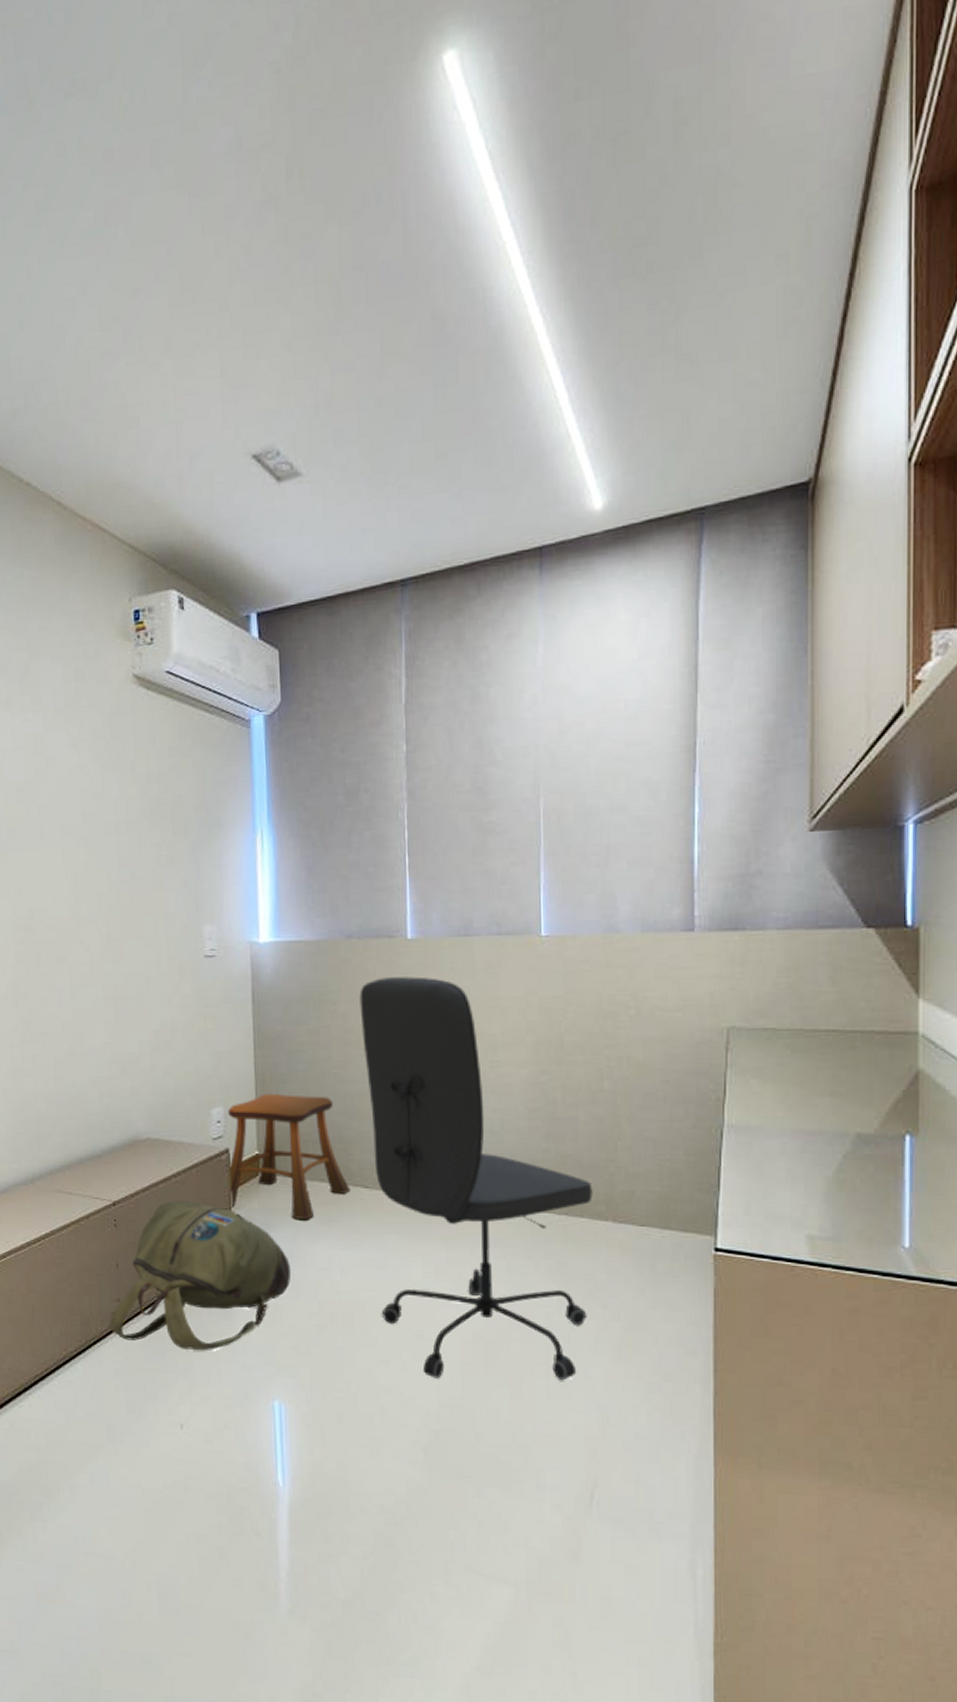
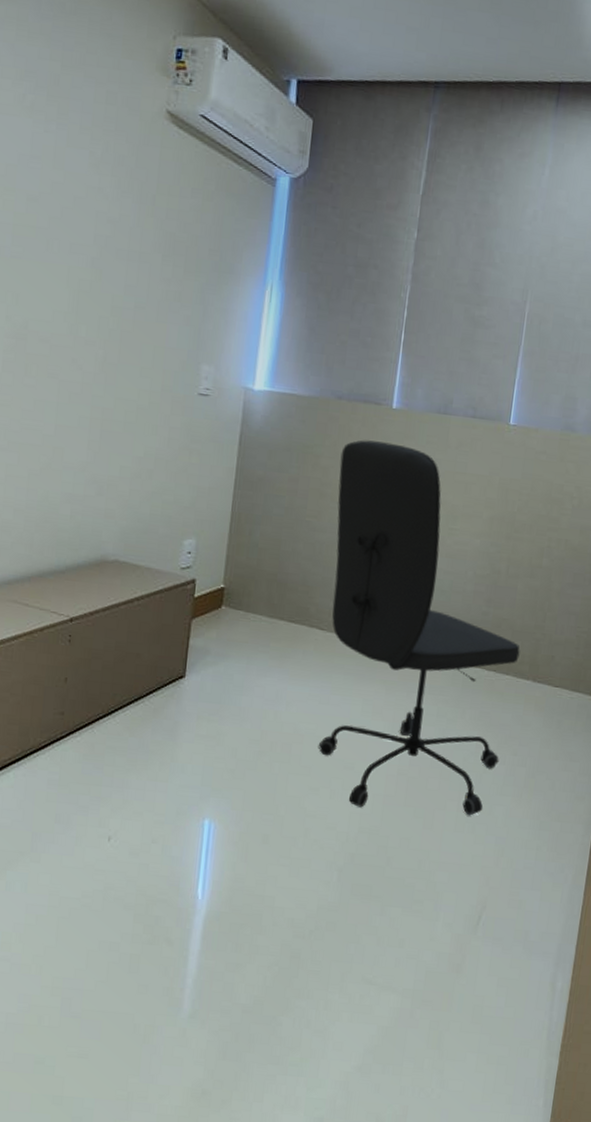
backpack: present [110,1201,292,1350] -> none [49,623,240,768]
stool: present [214,1093,350,1221] -> none [173,531,306,654]

